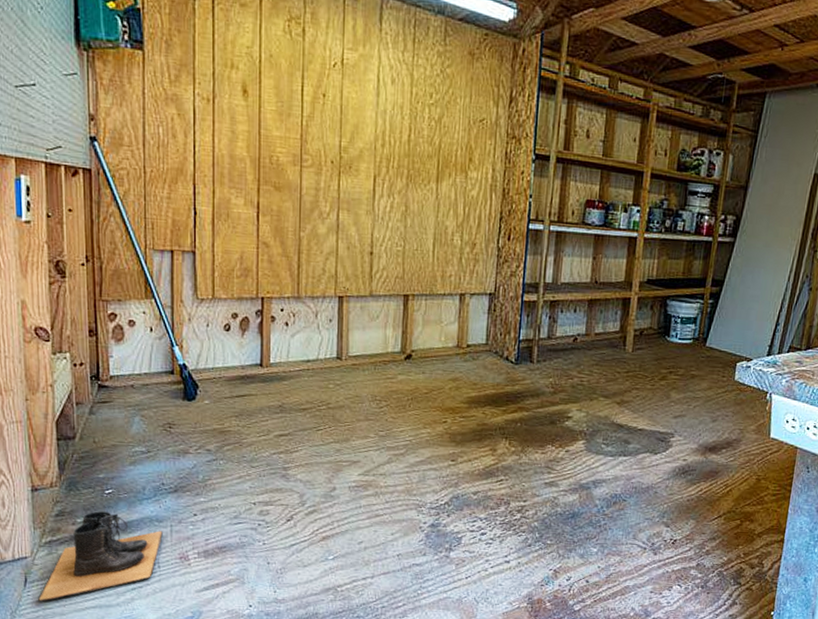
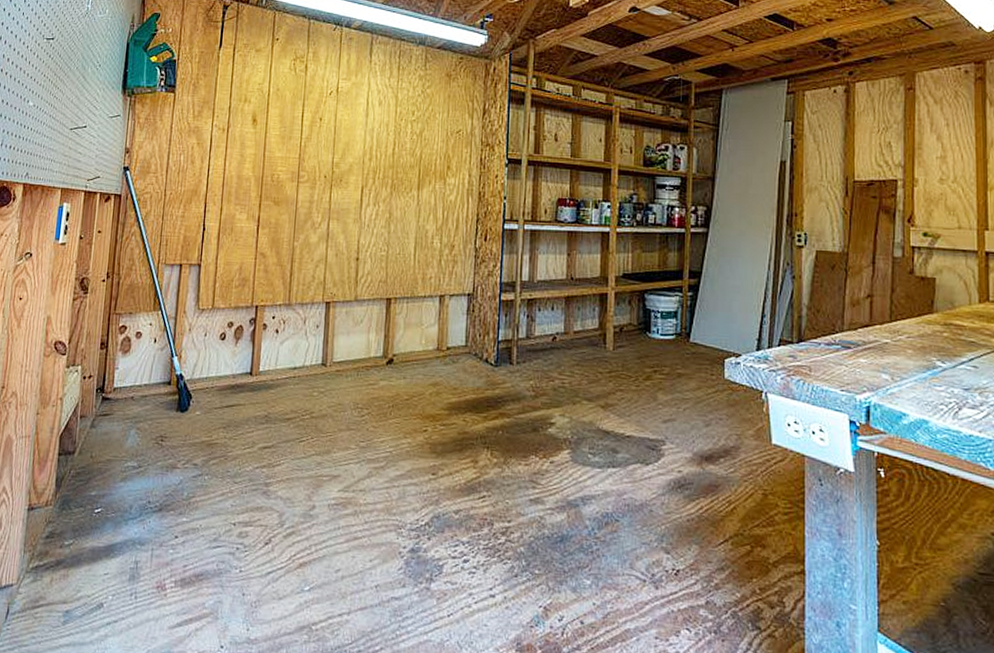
boots: present [38,511,163,602] -> none [16,532,144,637]

